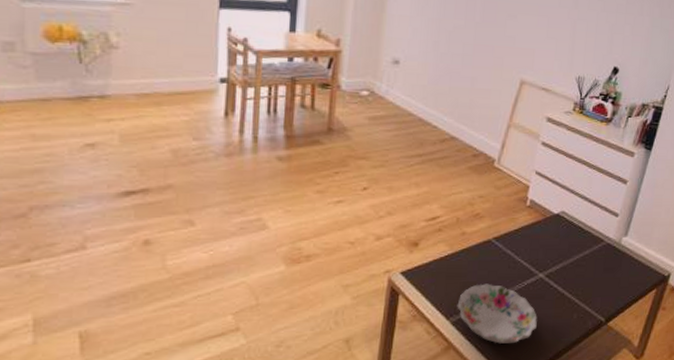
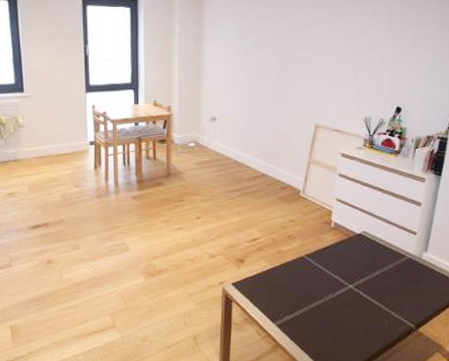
decorative bowl: present [457,283,538,344] -> none [280,293,352,345]

